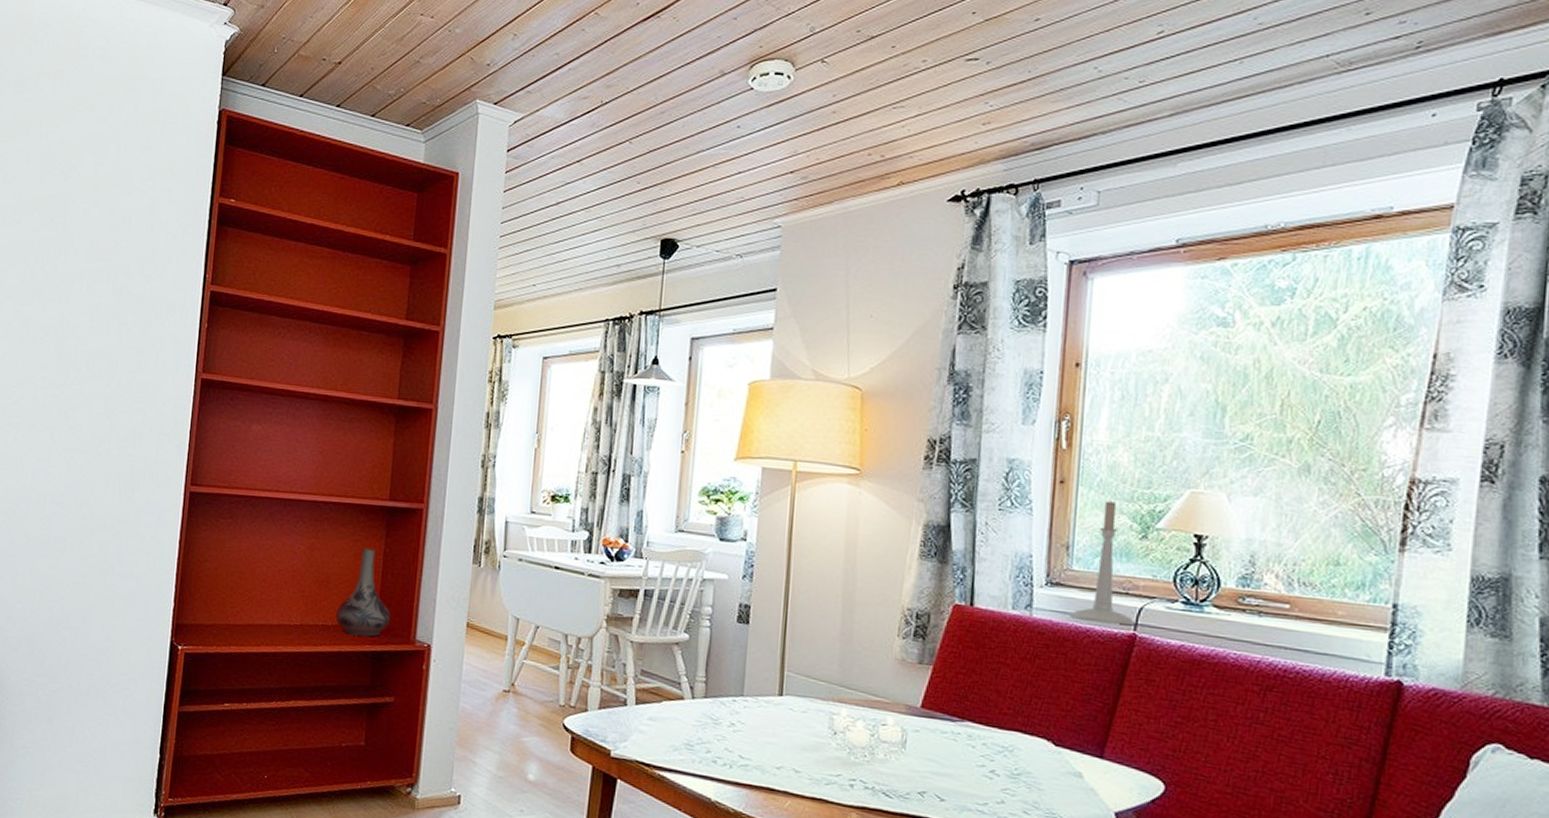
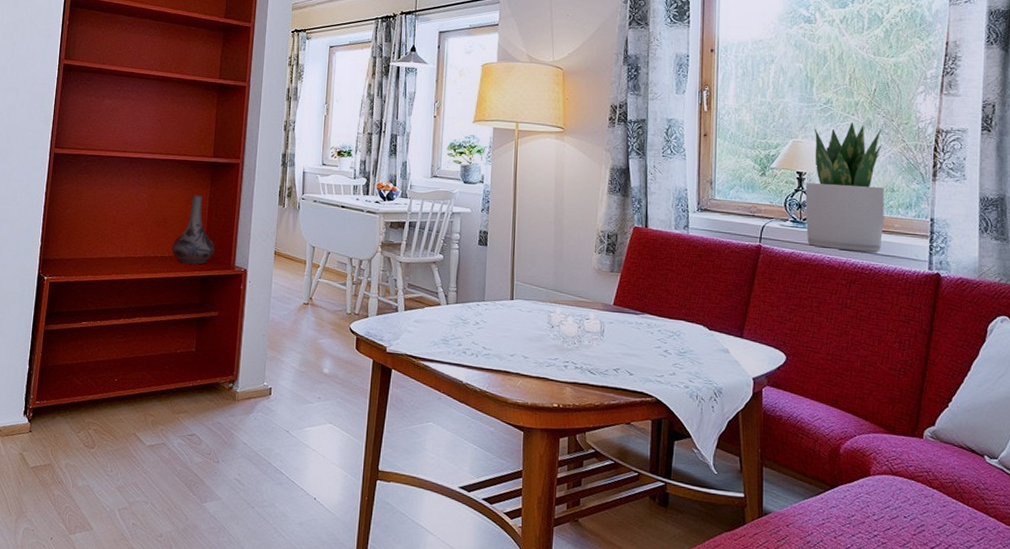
candlestick: present [1069,500,1136,626] -> none [714,147,760,239]
planter: none [1203,467,1325,650] -> present [805,122,884,253]

